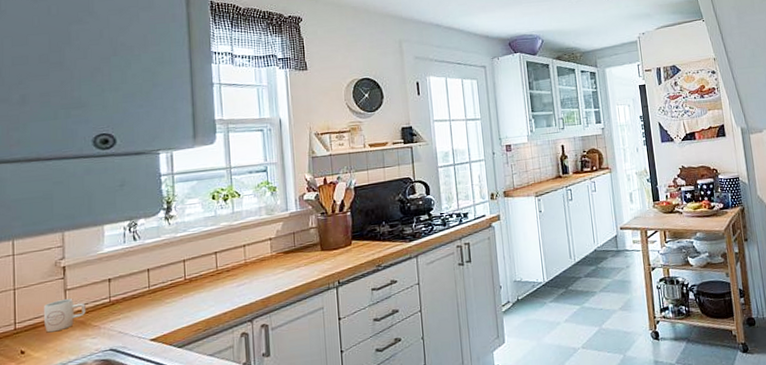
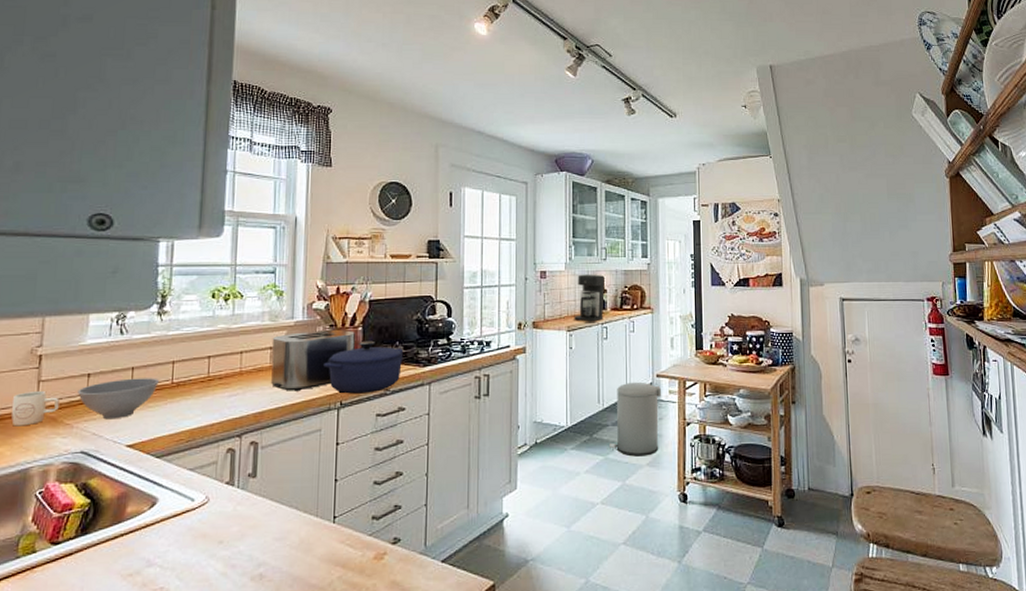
bowl: none [101,276,174,319] -> present [77,378,160,420]
toaster: none [270,215,346,276] -> present [271,329,355,391]
cooking pot: none [319,223,391,274] -> present [324,340,404,395]
coffee maker: none [540,142,567,188] -> present [574,274,605,323]
pedal bin: none [584,235,628,303] -> present [610,382,661,457]

